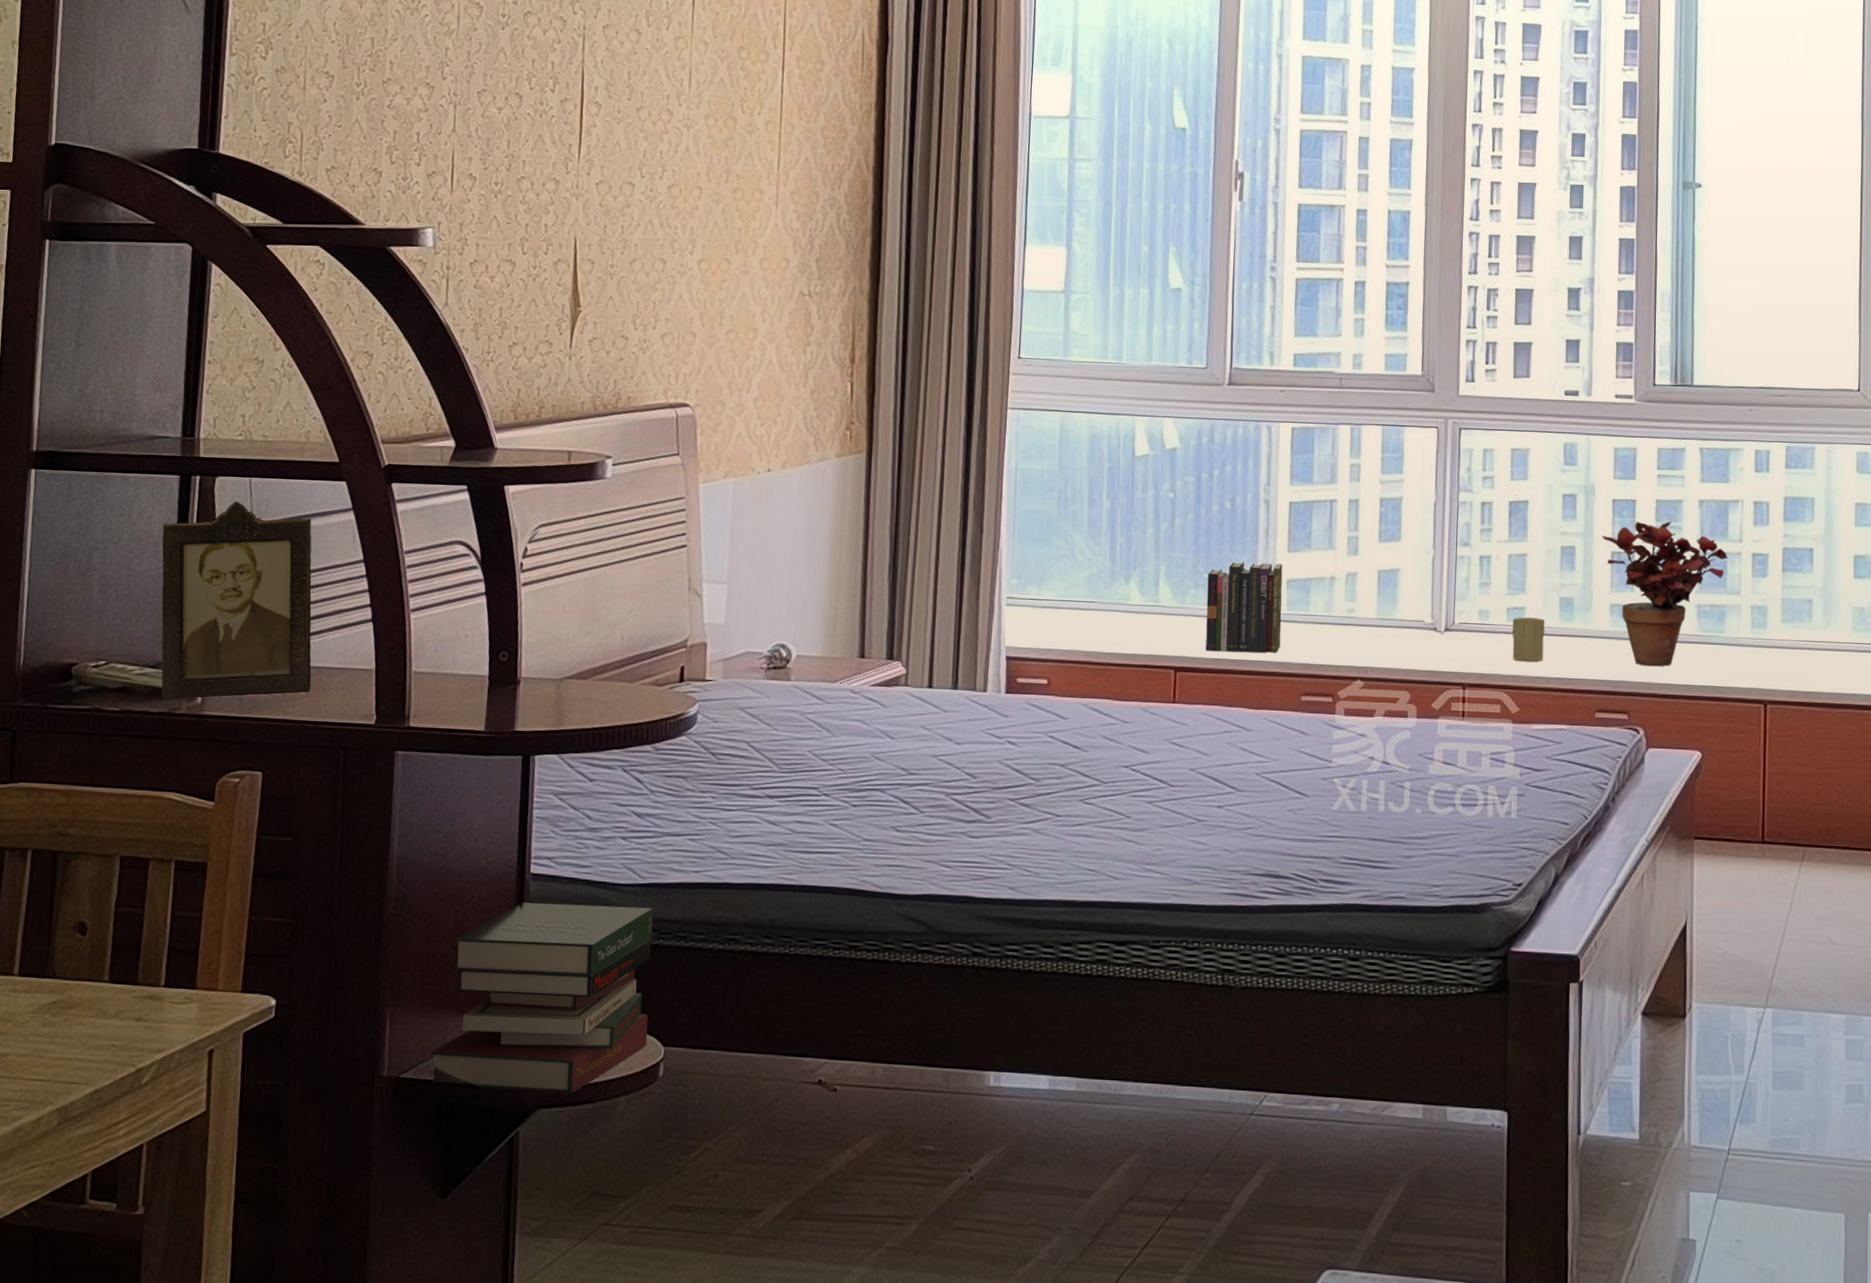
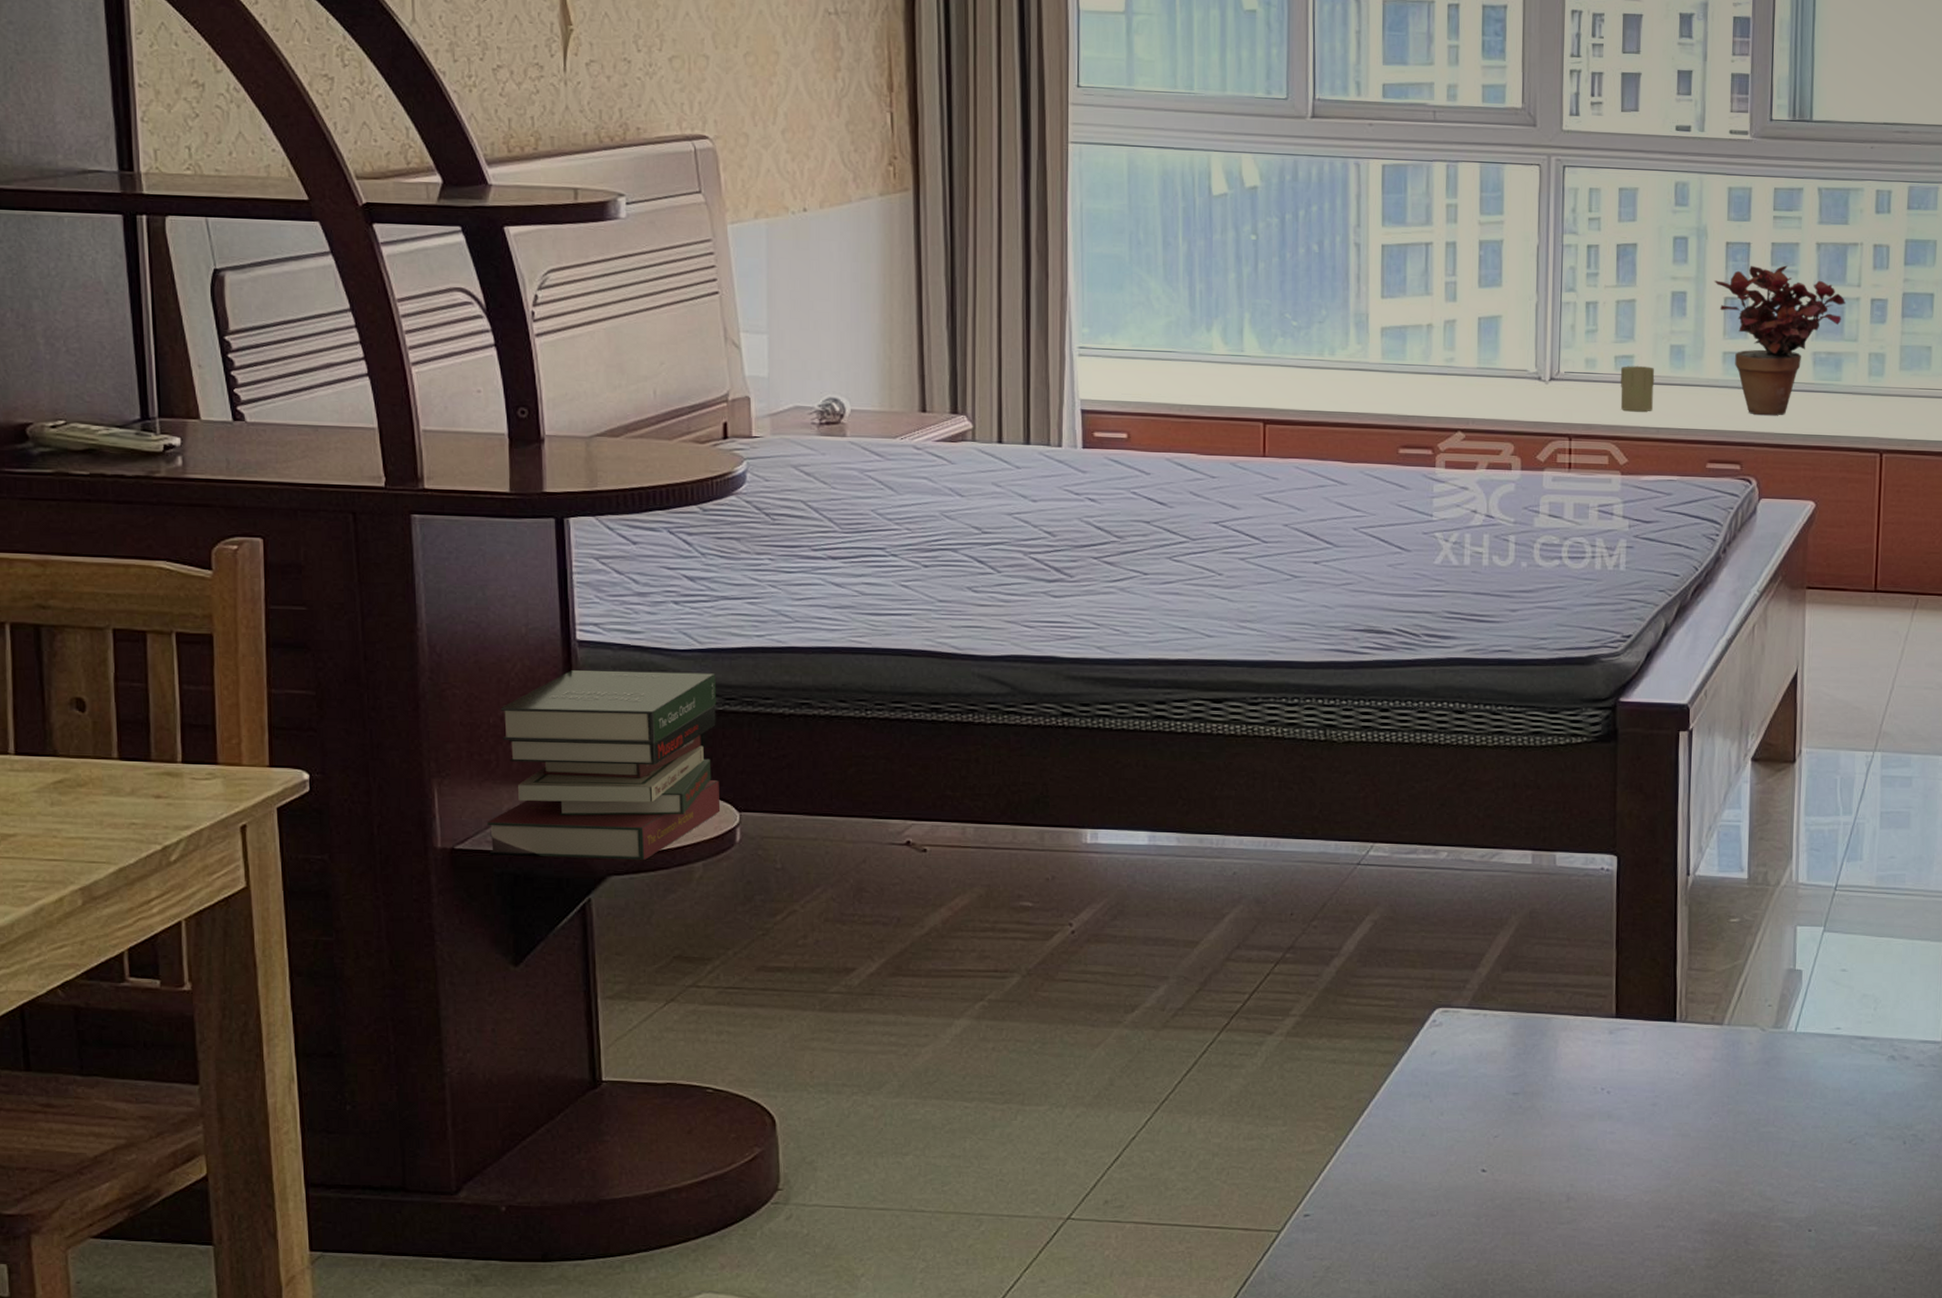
photo frame: present [161,501,312,700] -> none [111,243,307,463]
books: present [1205,561,1283,653] -> none [1295,308,1377,404]

